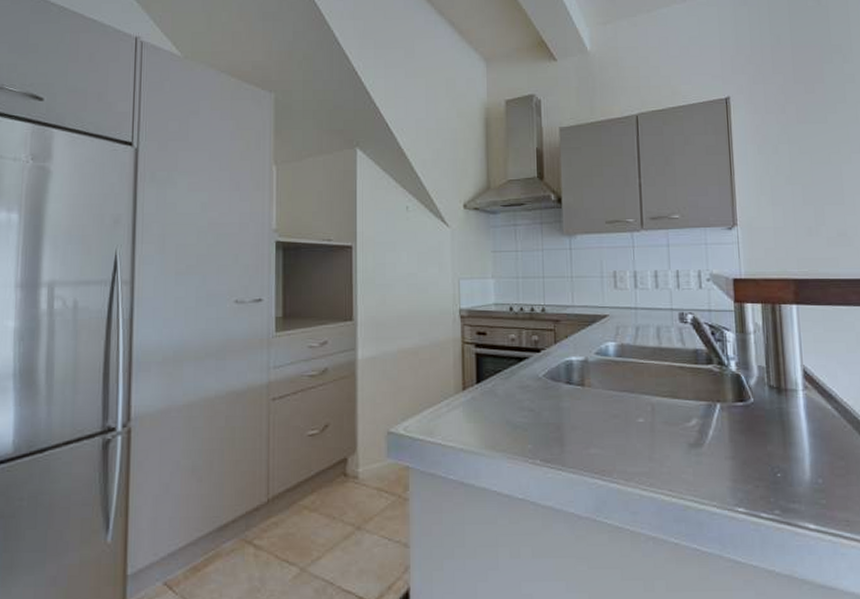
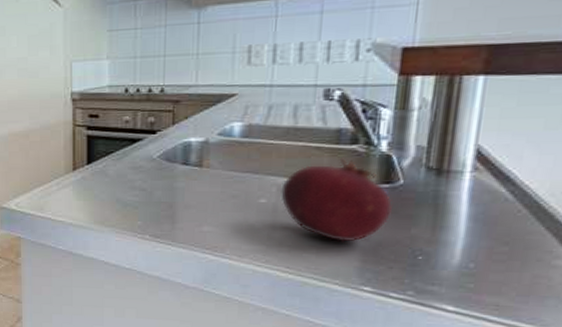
fruit: none [655,377,749,461] -> present [280,158,392,242]

